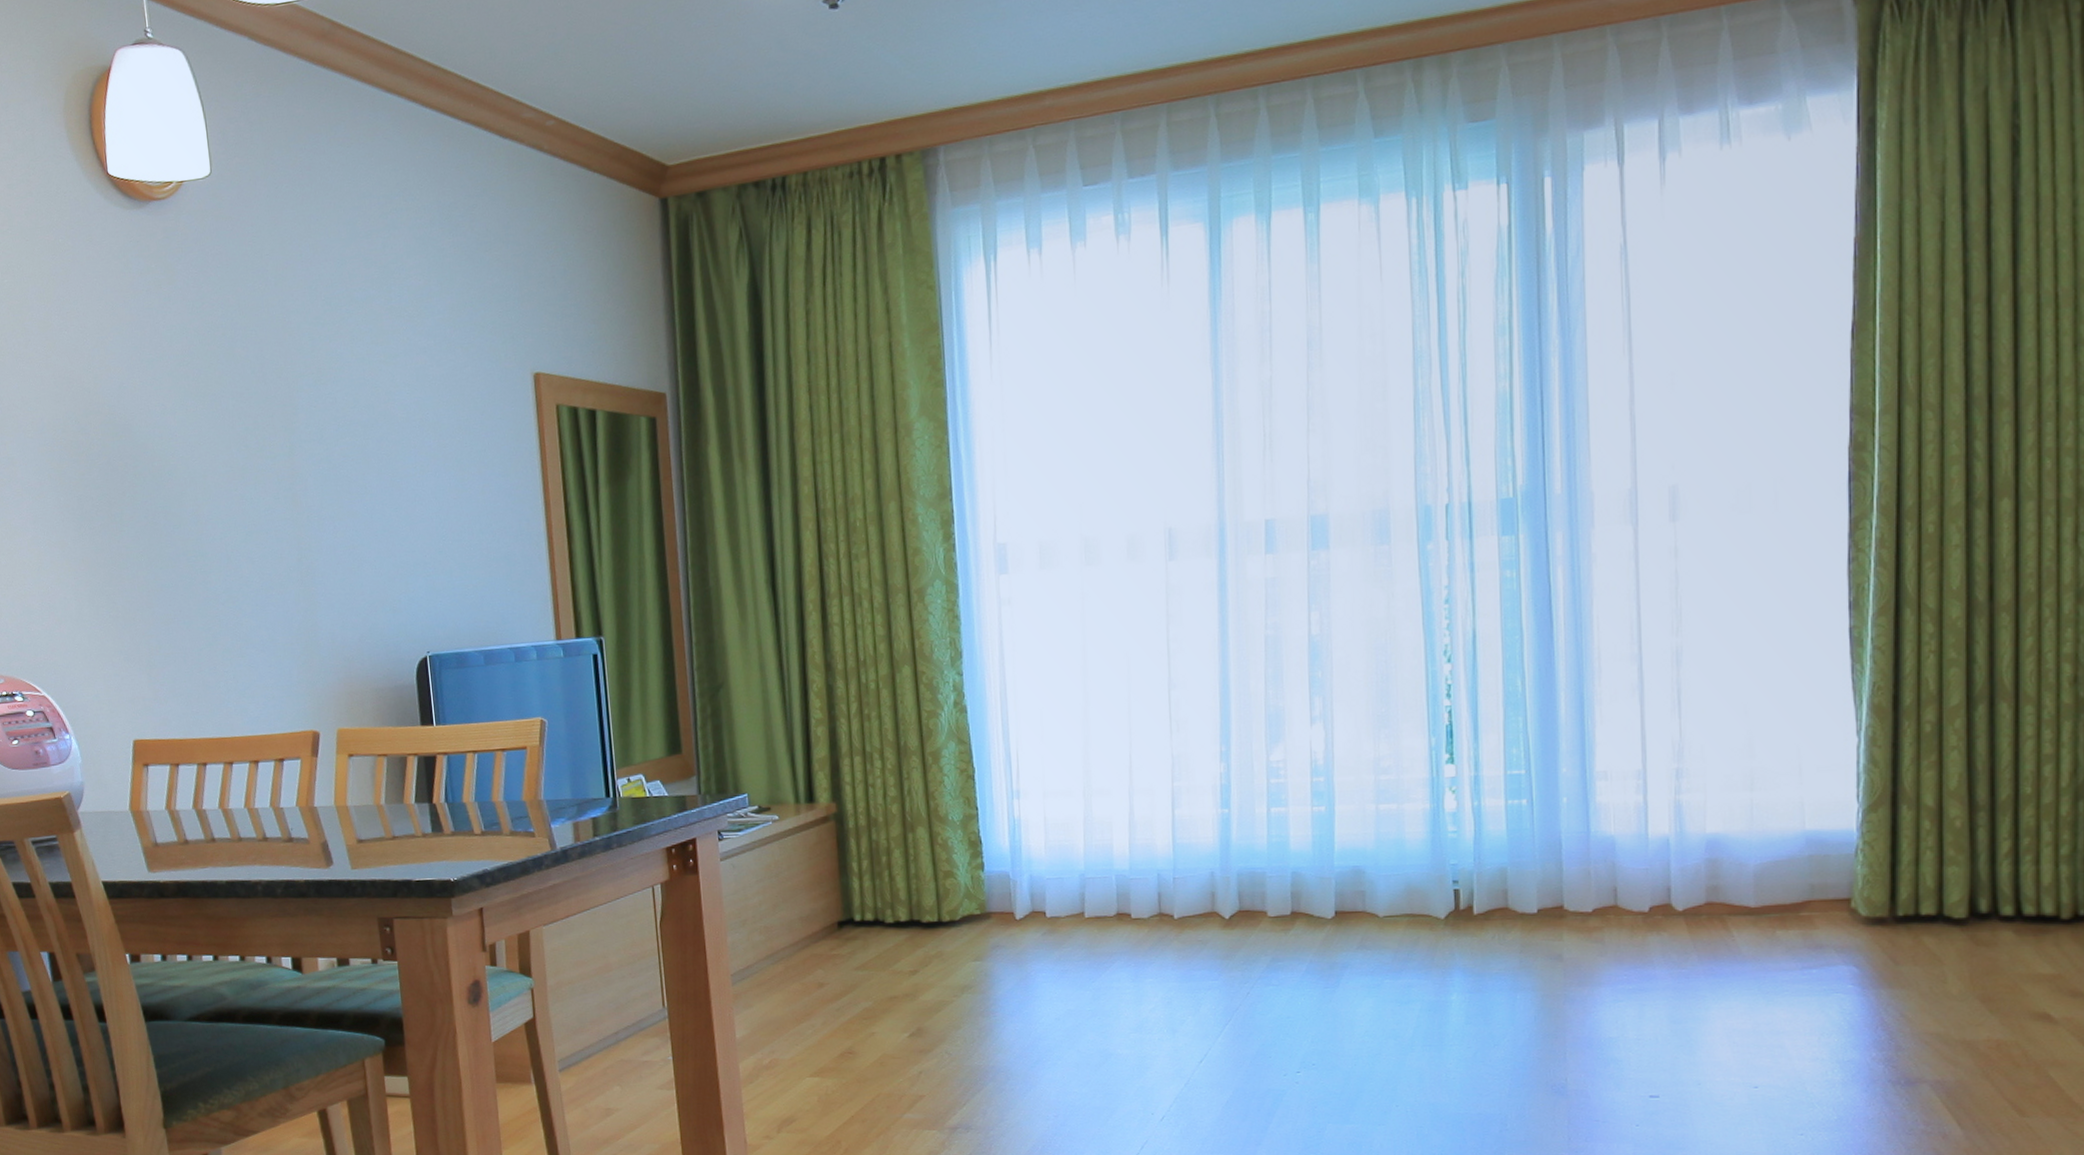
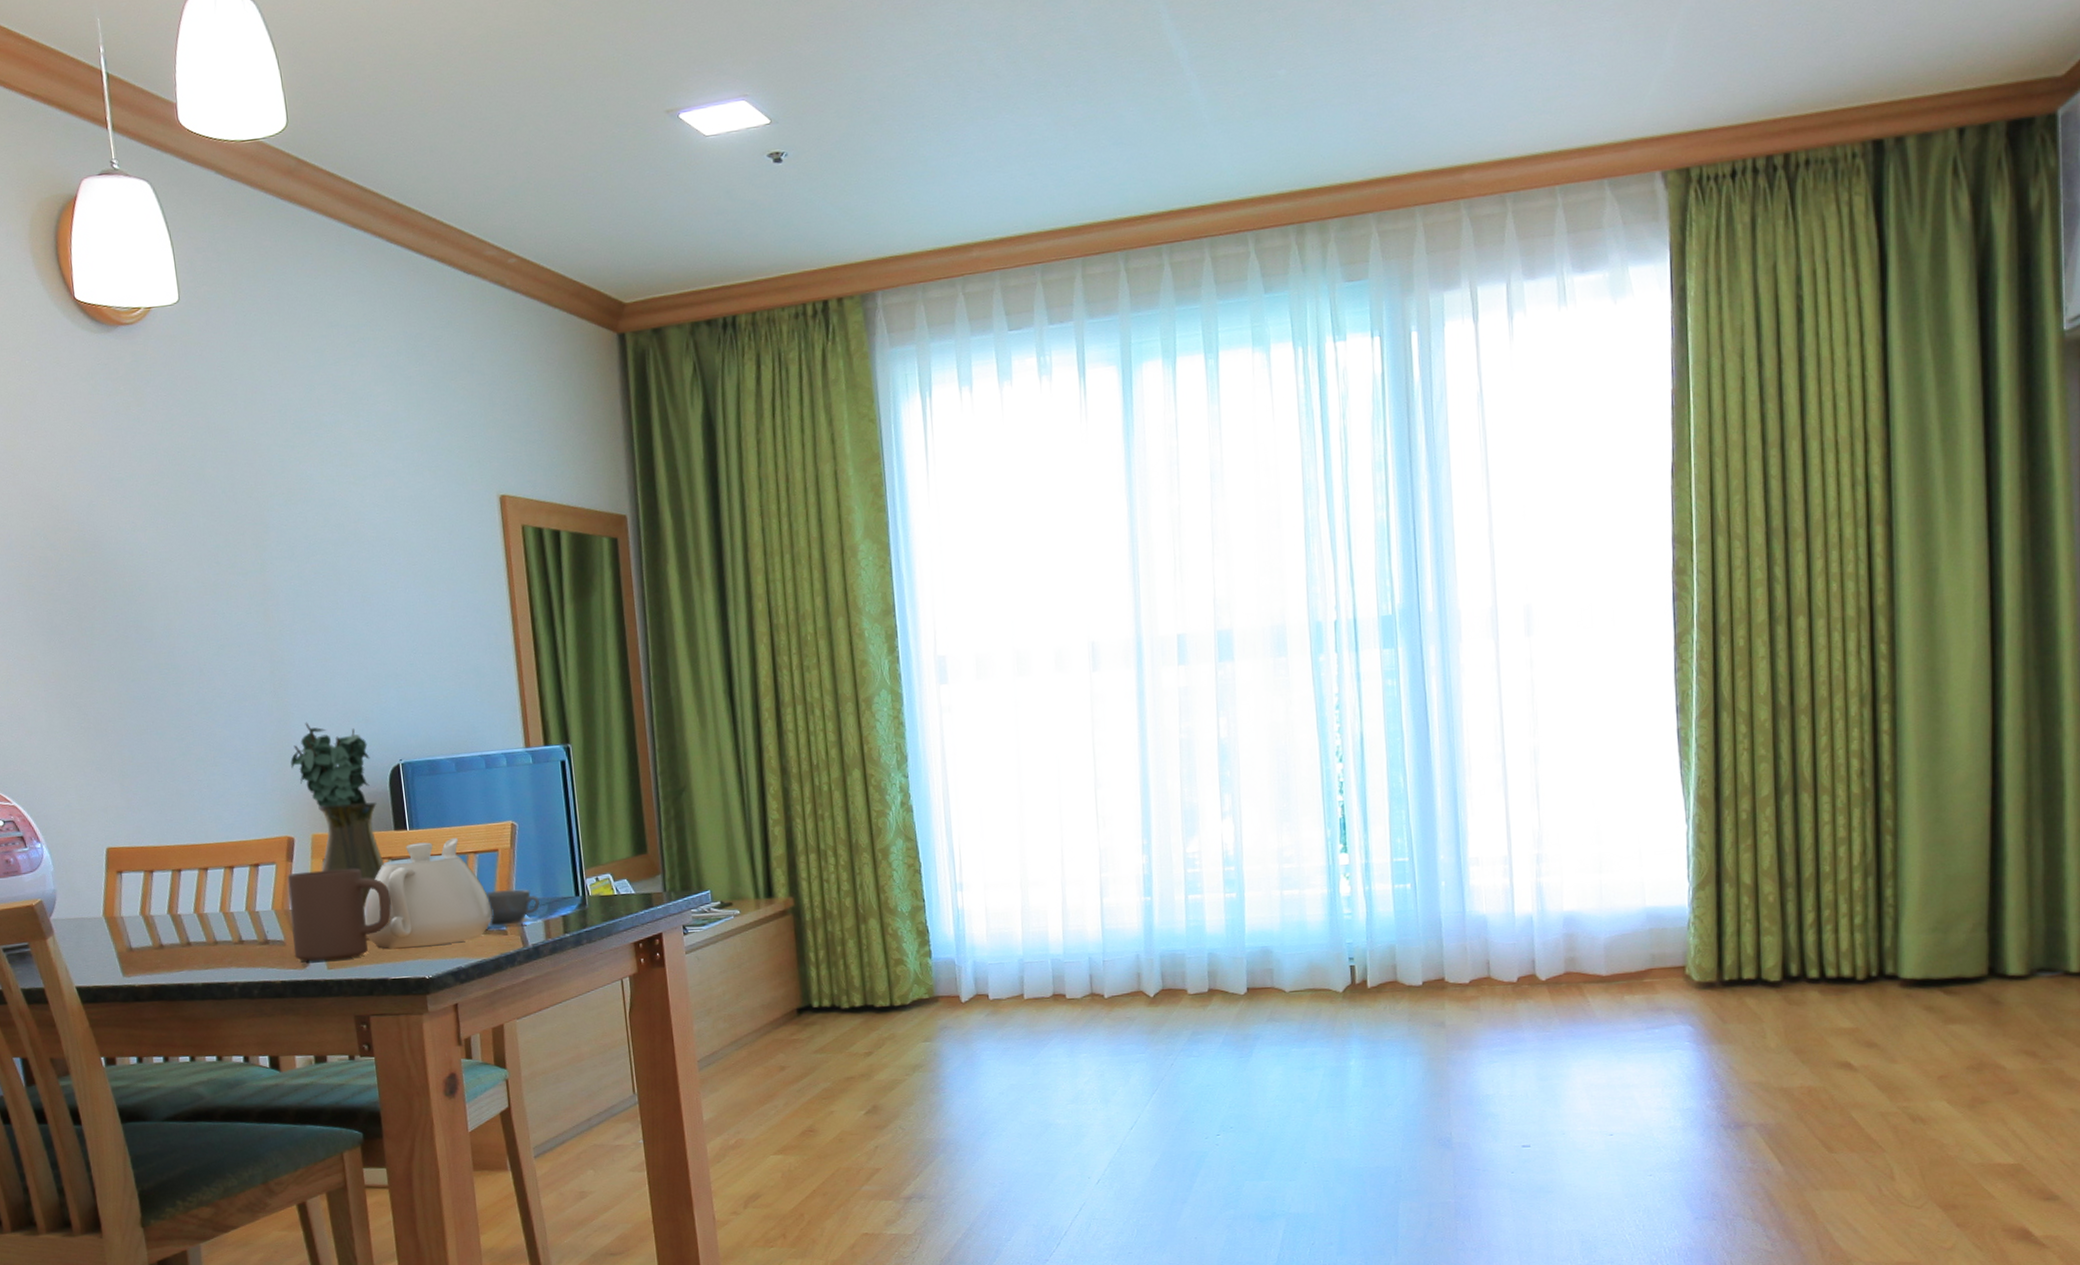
mug: none [312,765,417,861] -> present [287,868,392,962]
vase: none [317,612,410,805] -> present [290,722,384,907]
teapot: none [388,733,520,850] -> present [363,837,493,950]
teacup: none [513,788,570,829] -> present [485,889,541,927]

